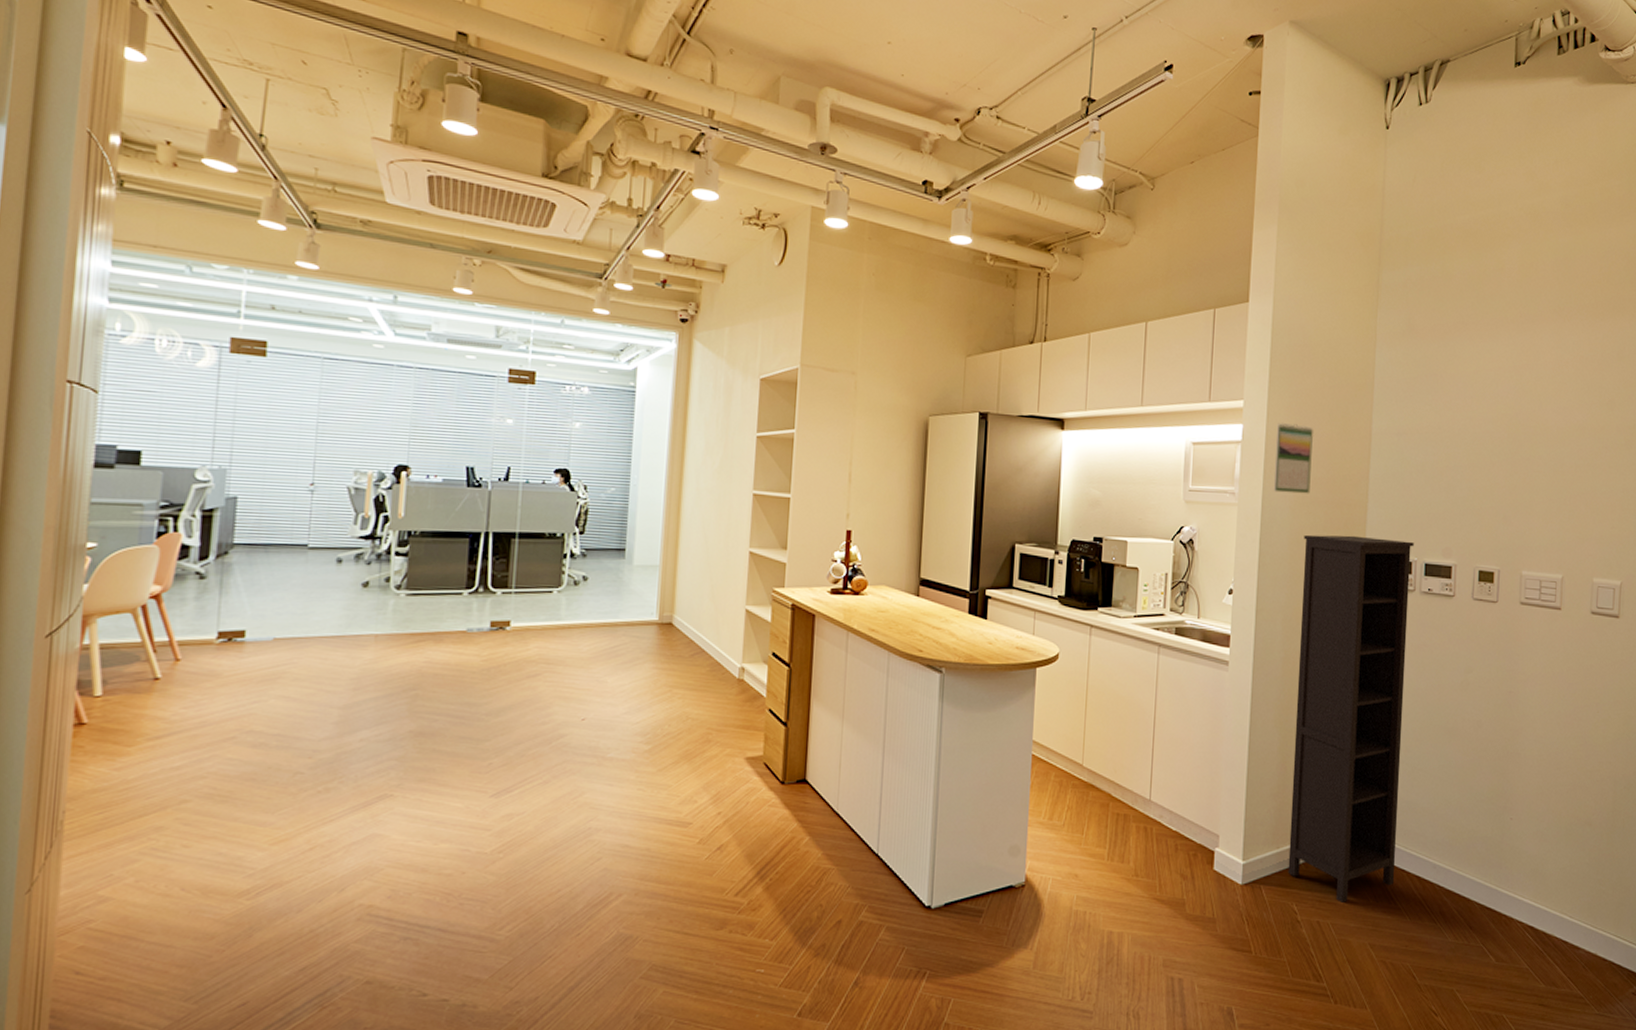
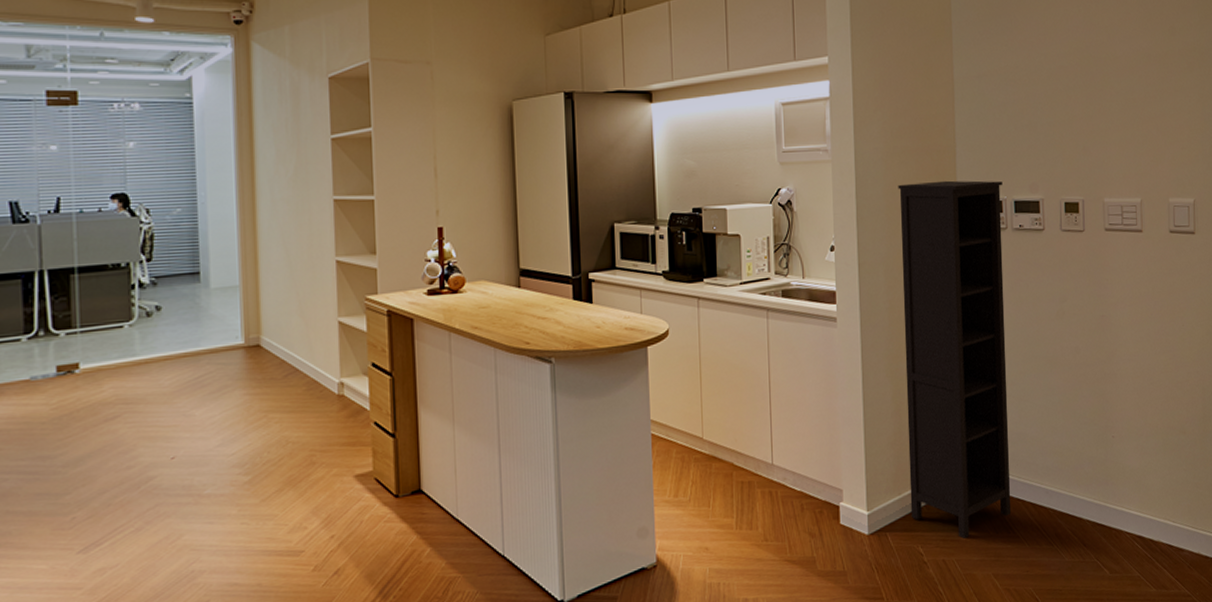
calendar: present [1273,423,1313,494] -> none [862,76,900,145]

